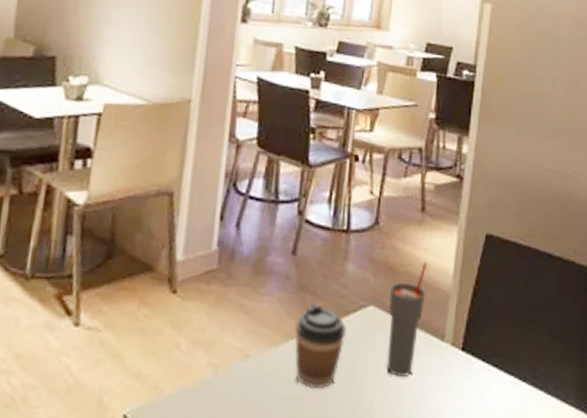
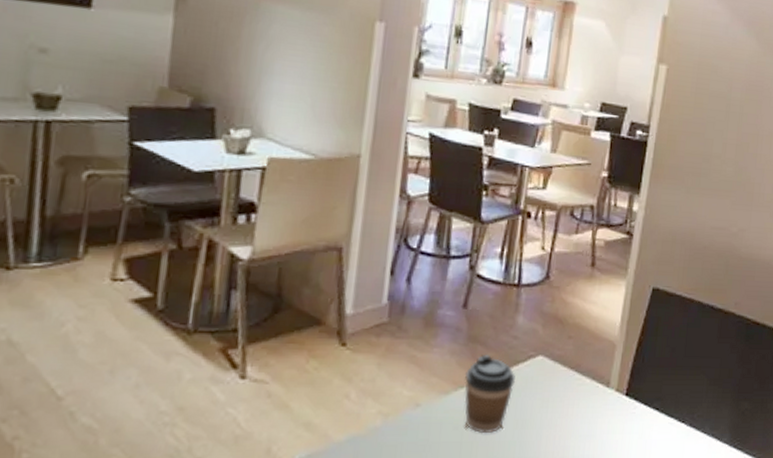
cup: present [386,262,428,376] -> none [553,314,596,420]

